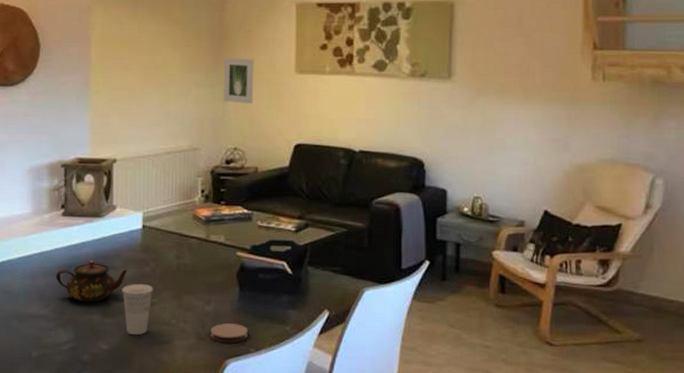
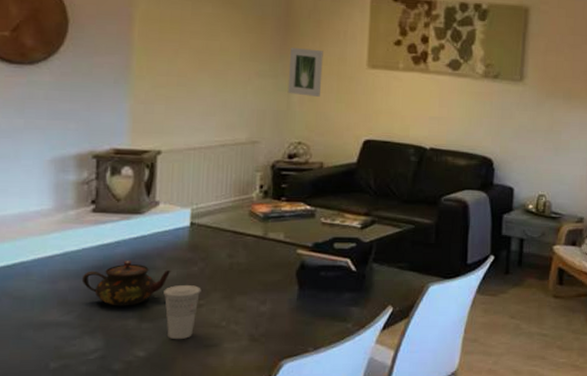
coaster: present [210,323,248,343] -> none [265,323,306,344]

